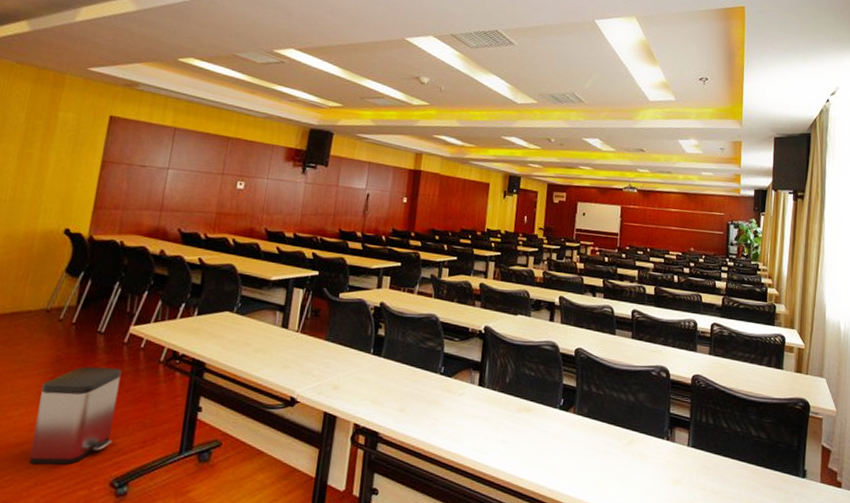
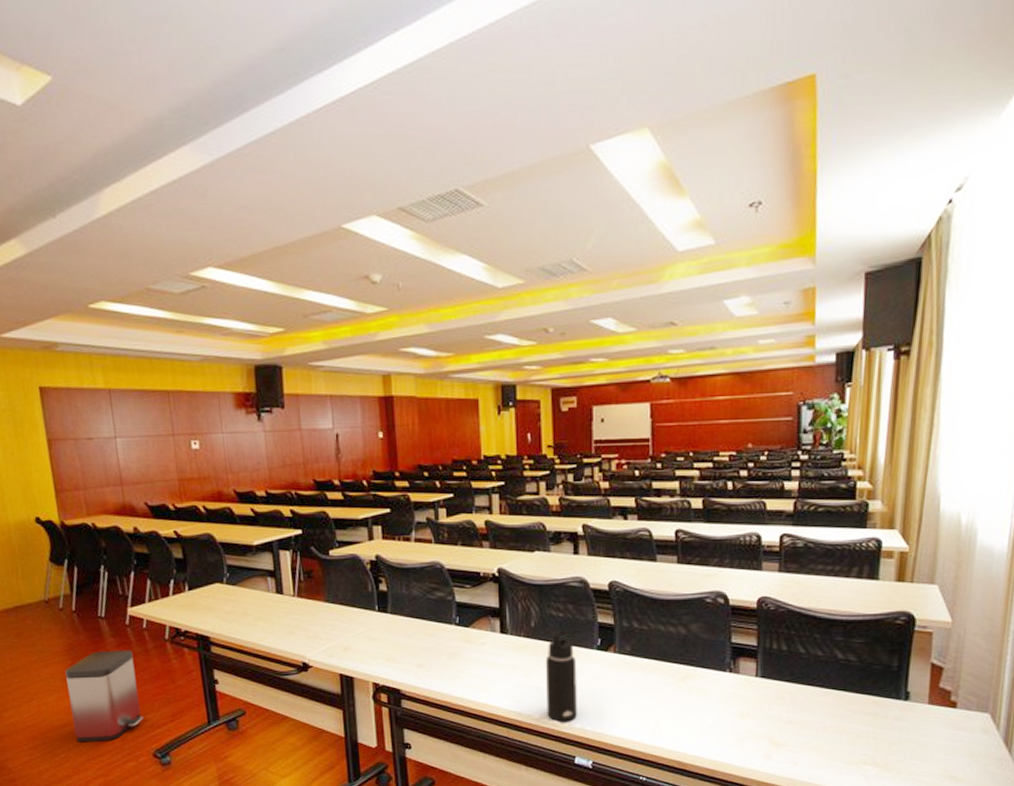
water bottle: none [509,388,544,477] -> present [545,630,577,722]

